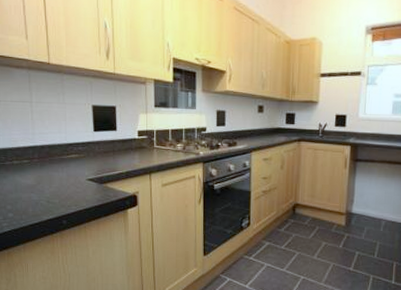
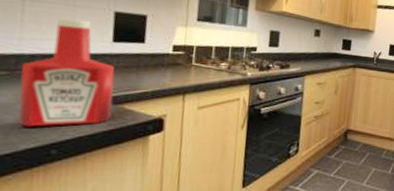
ketchup bottle: none [37,115,99,203] -> present [19,18,115,127]

